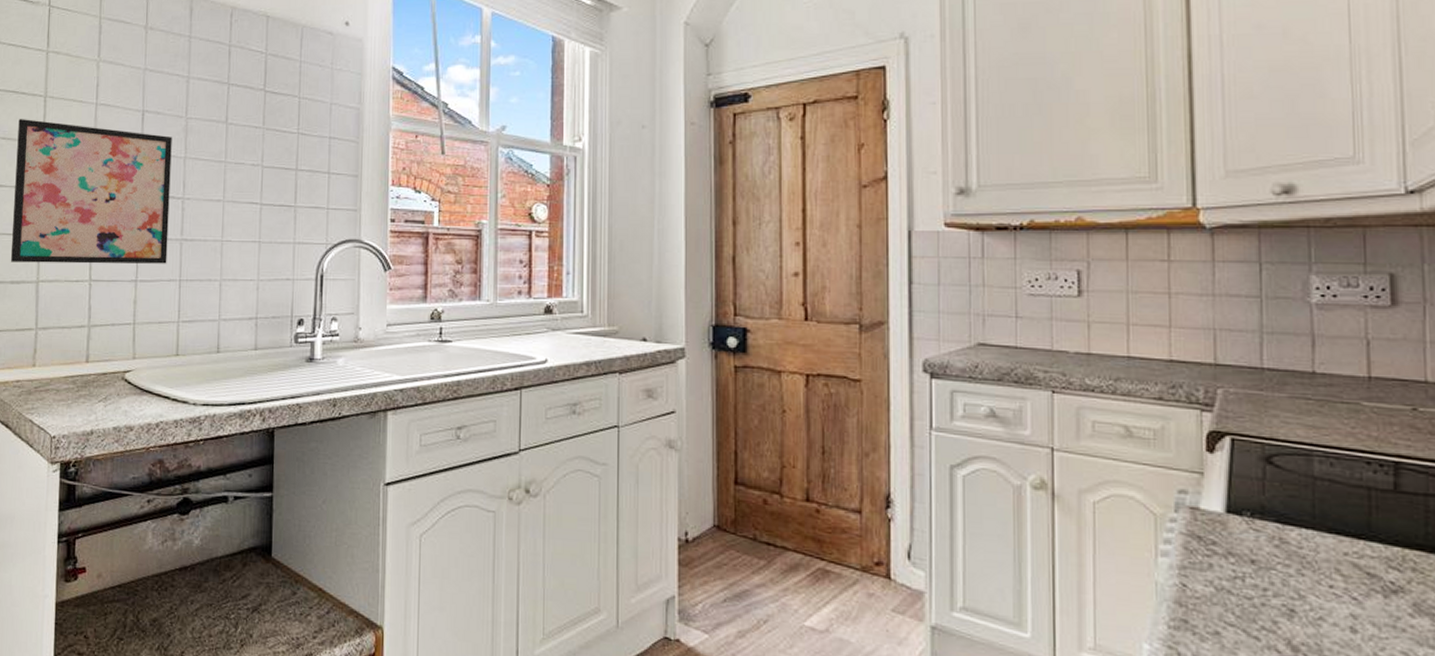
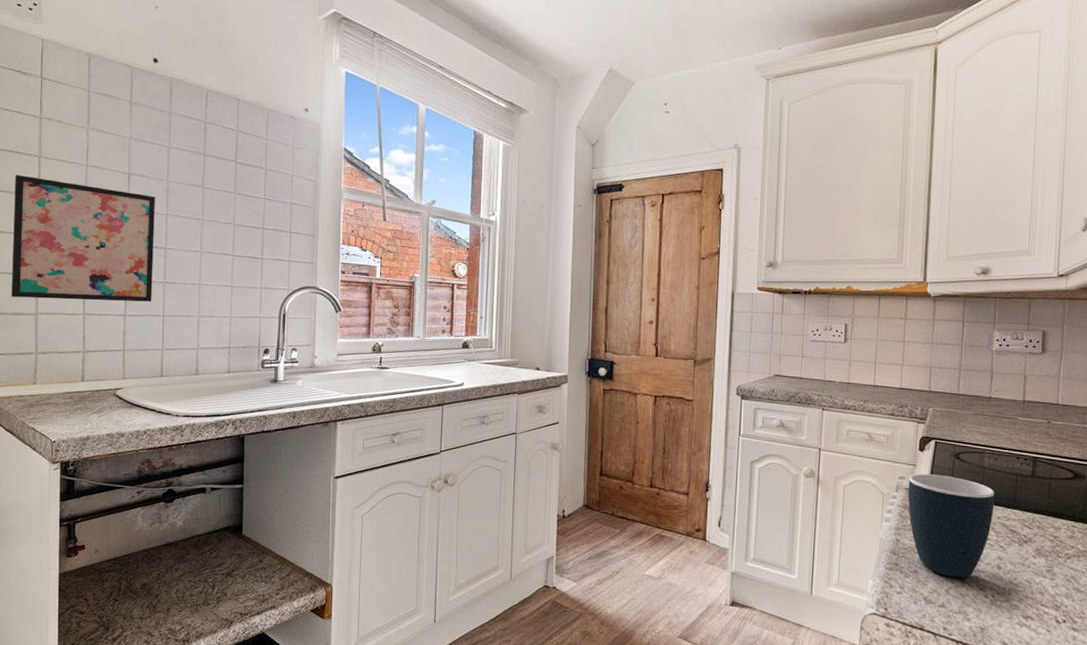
mug: none [1193,486,1337,646] -> present [907,474,995,578]

